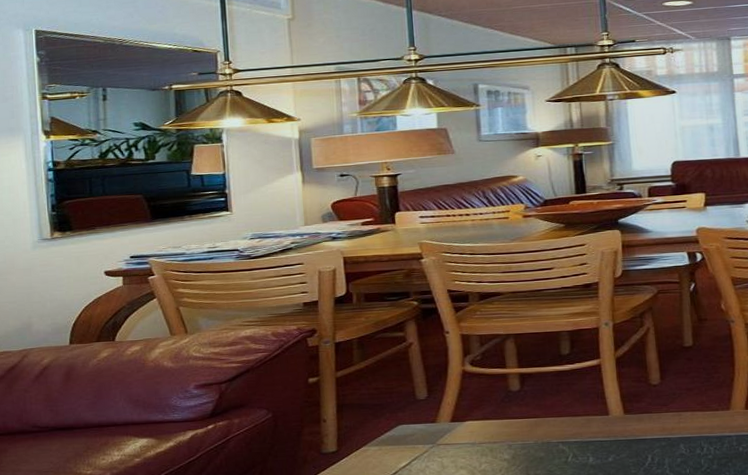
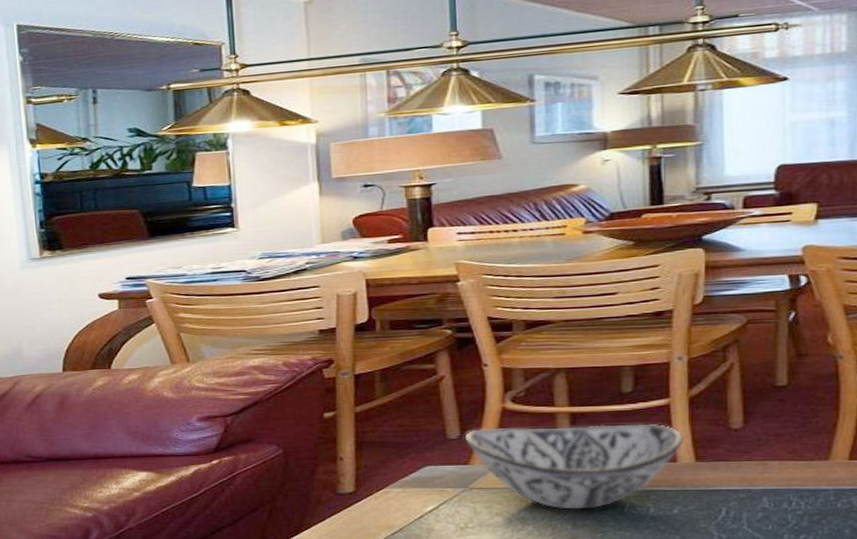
decorative bowl: none [431,381,614,461] -> present [464,423,684,510]

